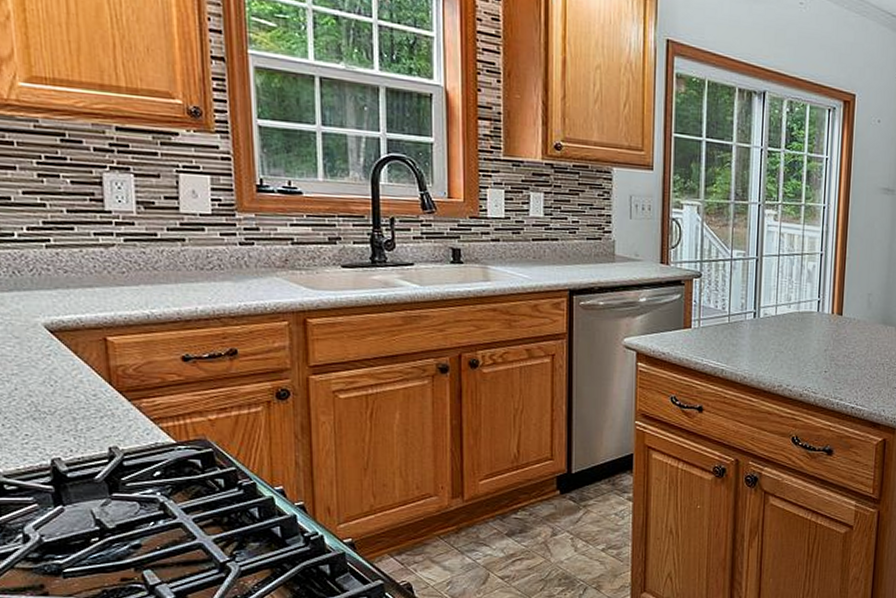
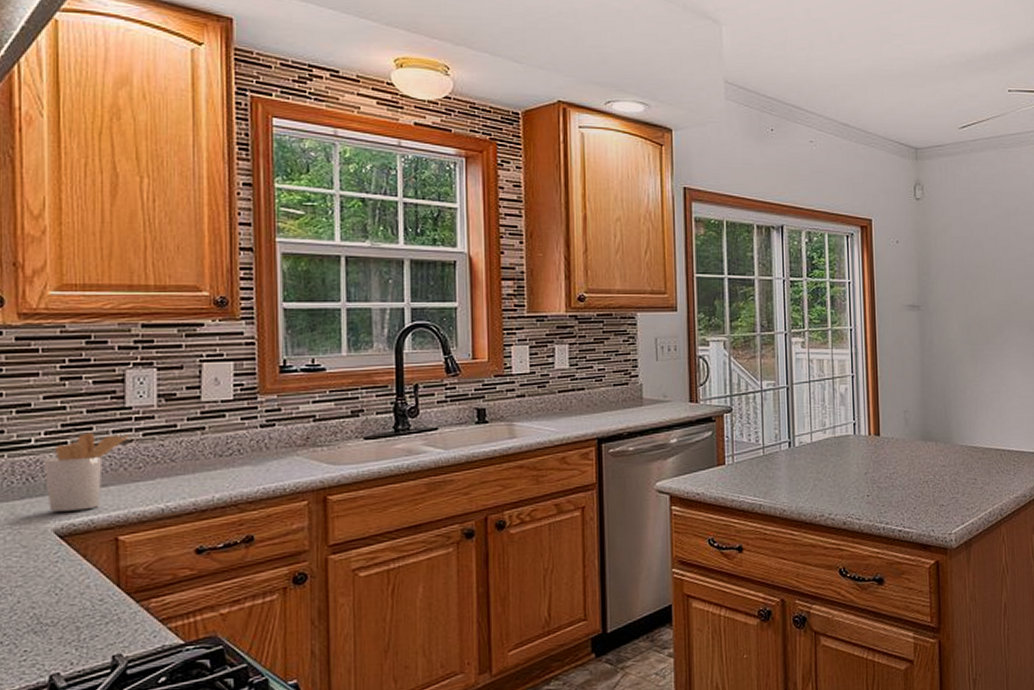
utensil holder: none [27,232,111,308] -> present [43,432,129,512]

